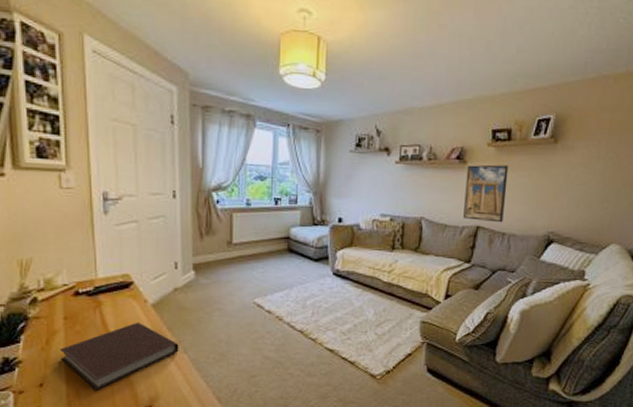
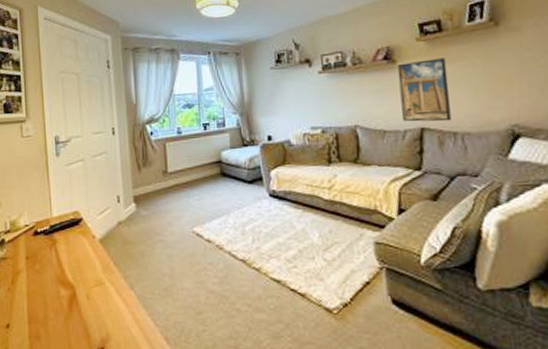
notebook: present [60,322,179,391] -> none [23,258,126,331]

